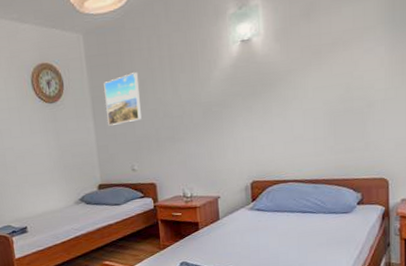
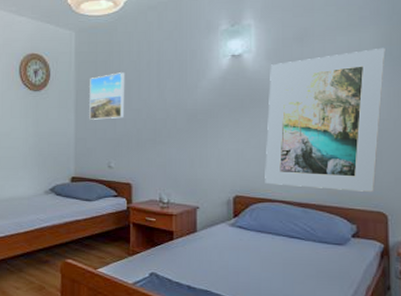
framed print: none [278,14,389,166] -> present [265,47,385,192]

